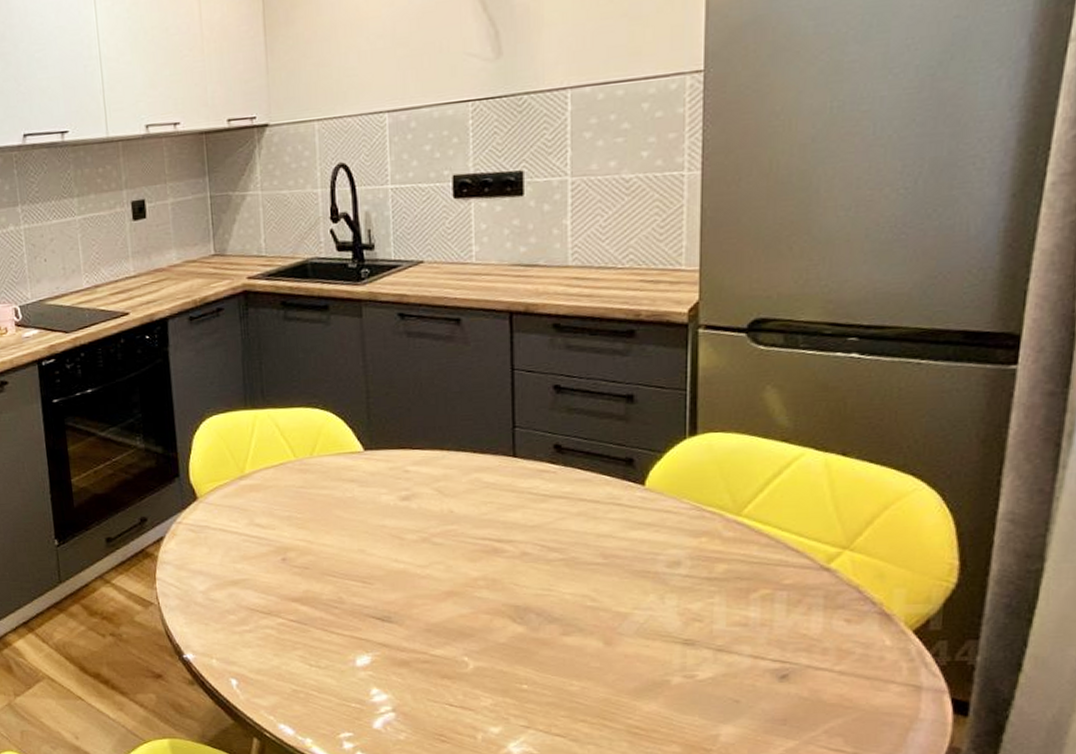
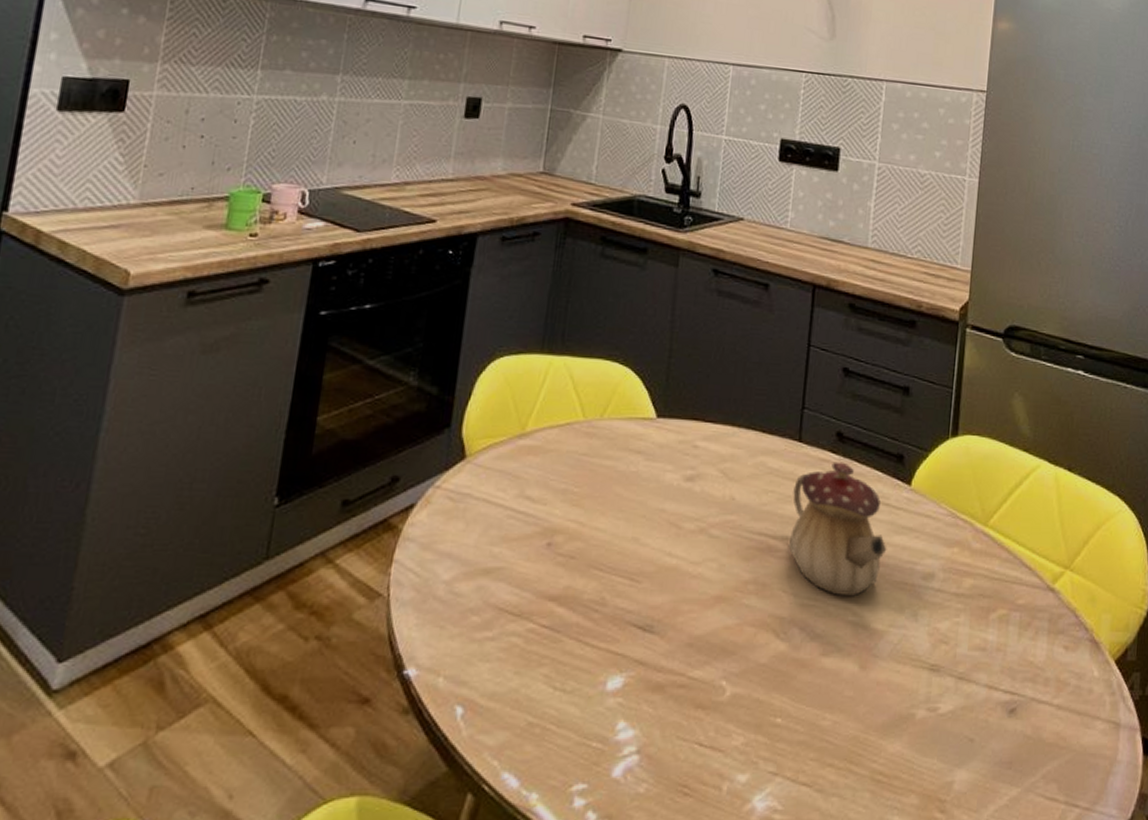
teapot: none [513,470,623,586] -> present [788,461,887,597]

